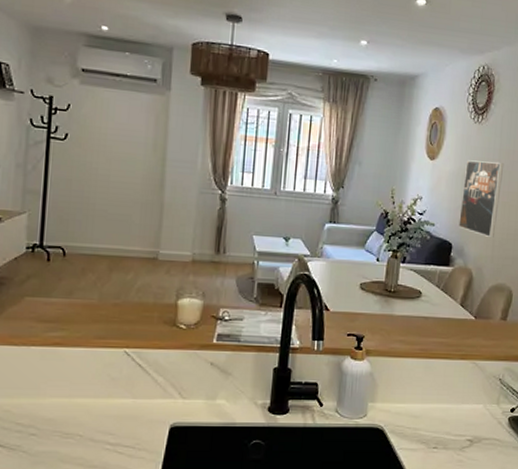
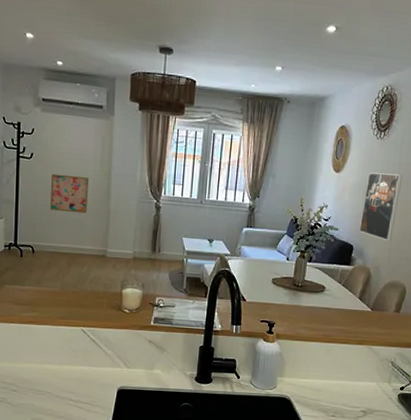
wall art: none [88,158,139,207] -> present [50,173,90,214]

